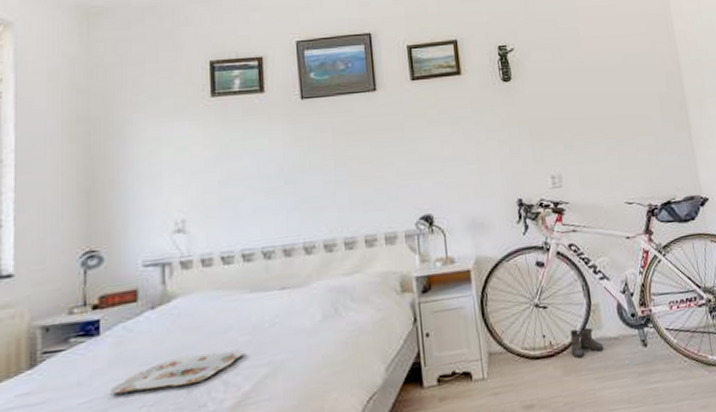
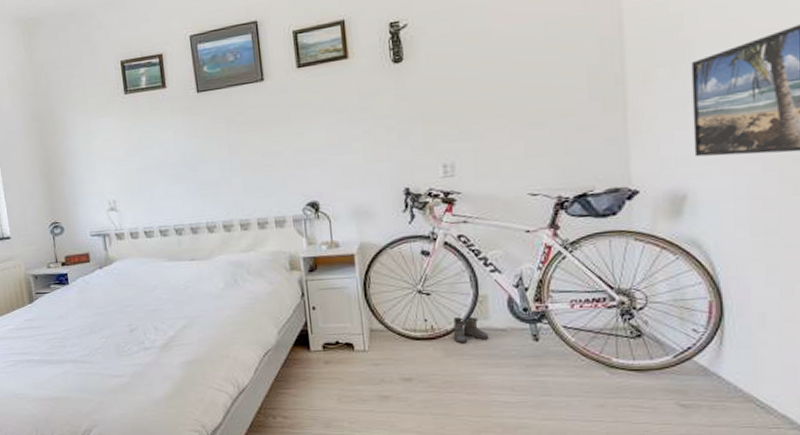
serving tray: present [110,349,244,395] -> none [80,304,167,327]

